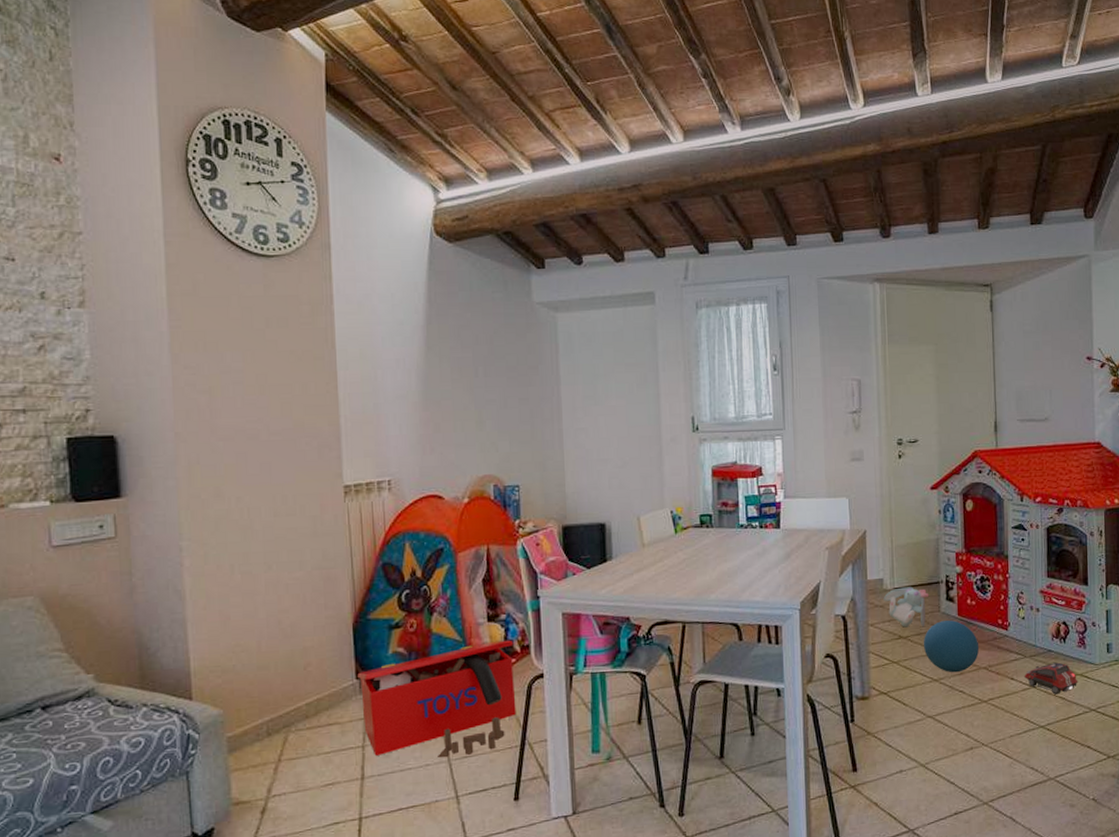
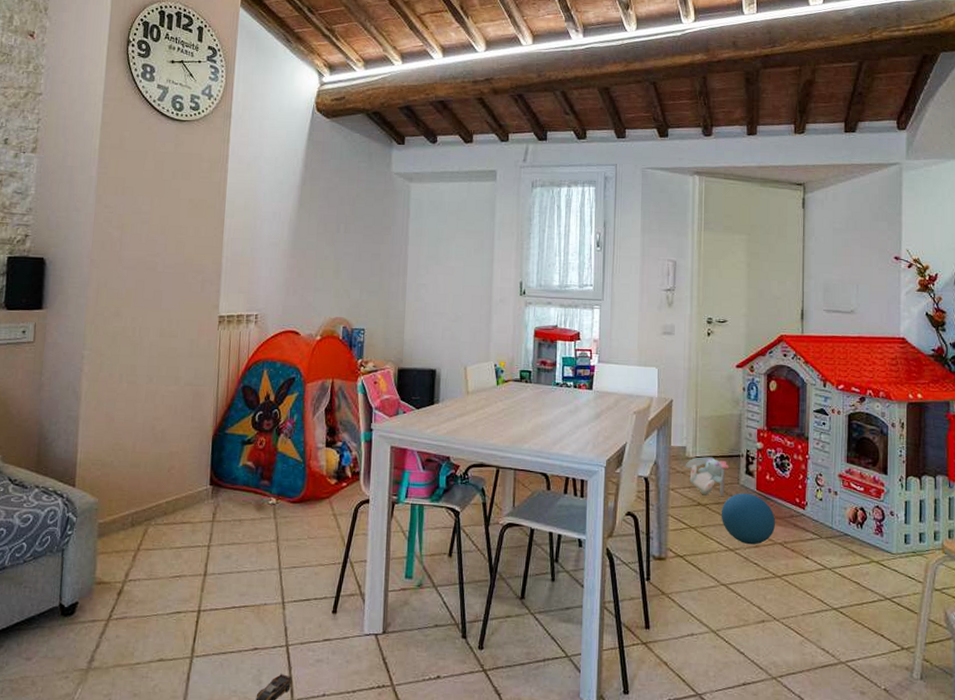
toy: present [357,640,523,758] -> none [211,465,348,567]
toy truck: present [1023,662,1078,695] -> none [818,547,874,579]

